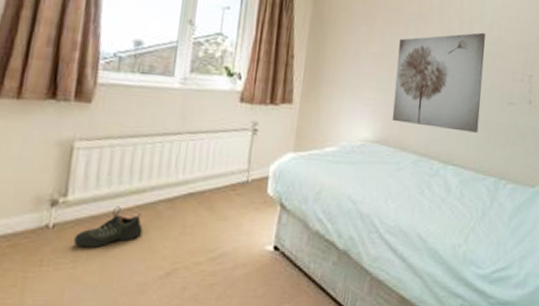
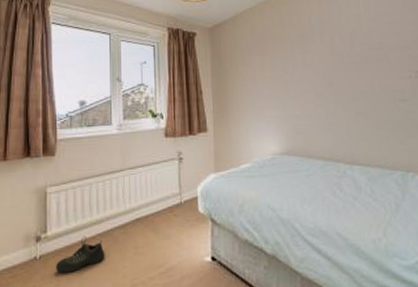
wall art: present [392,32,486,133] -> none [288,41,376,134]

